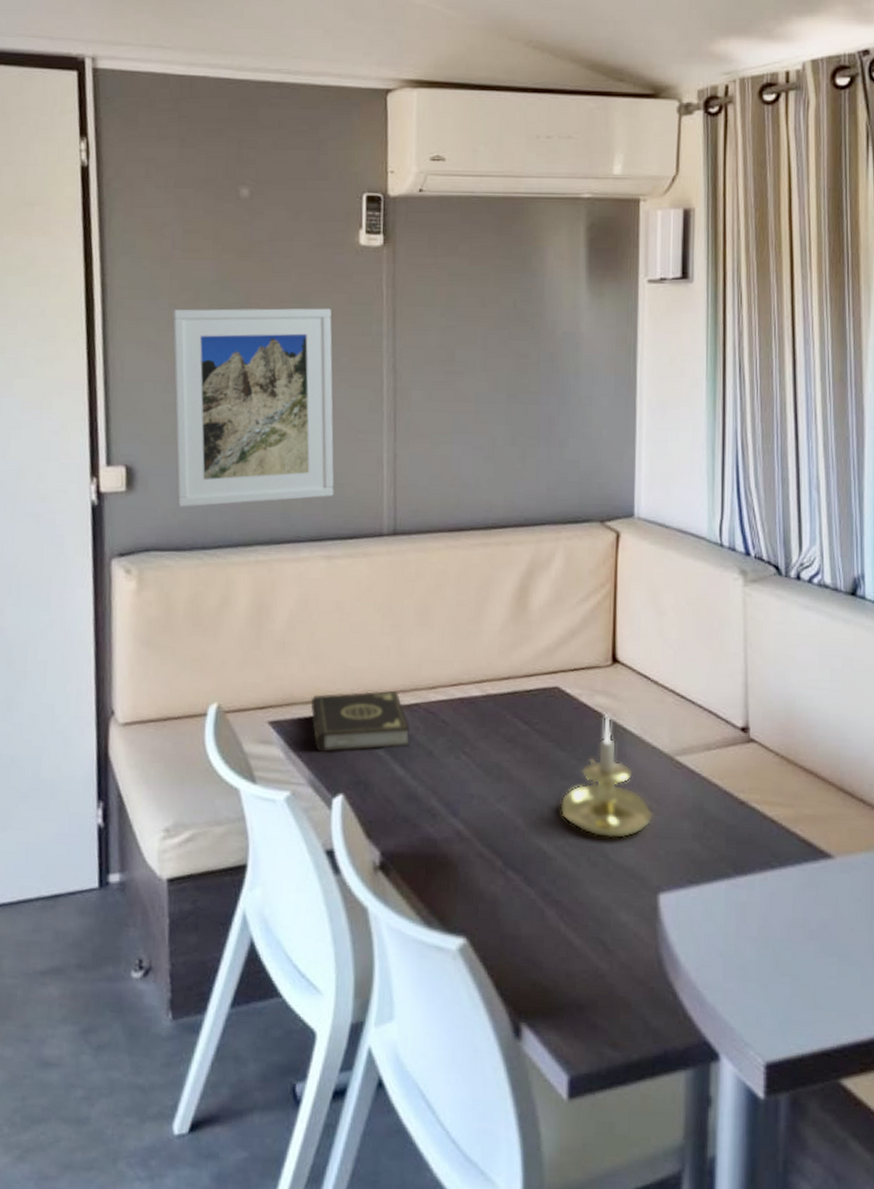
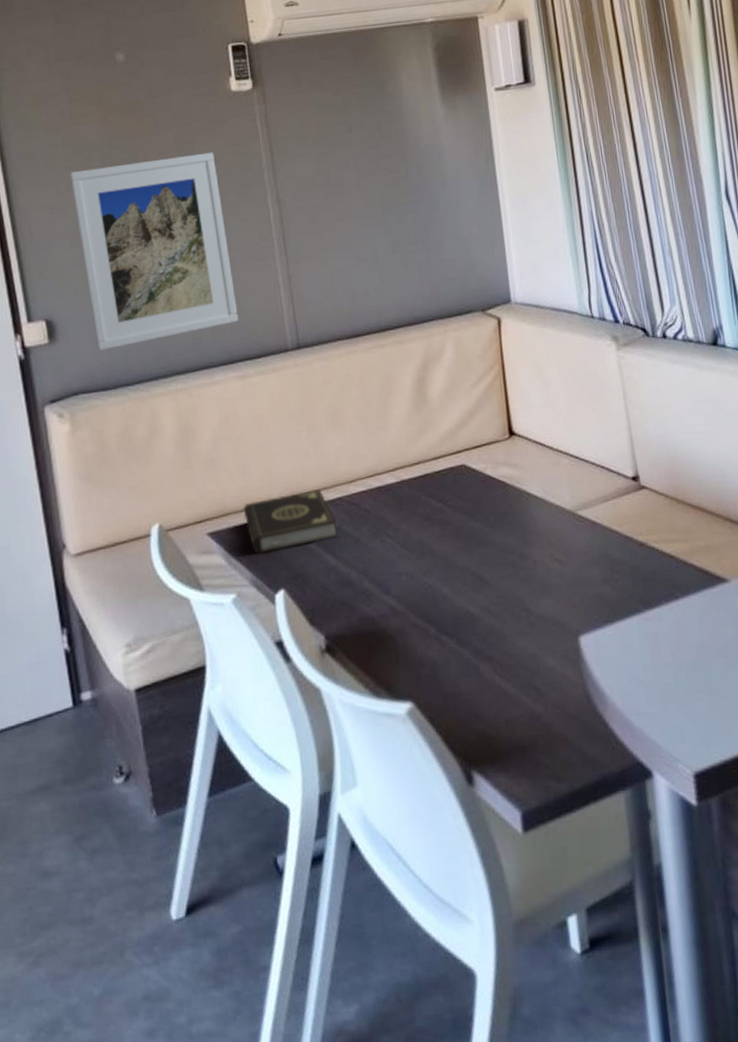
candle holder: present [560,714,654,839] -> none [480,482,566,594]

